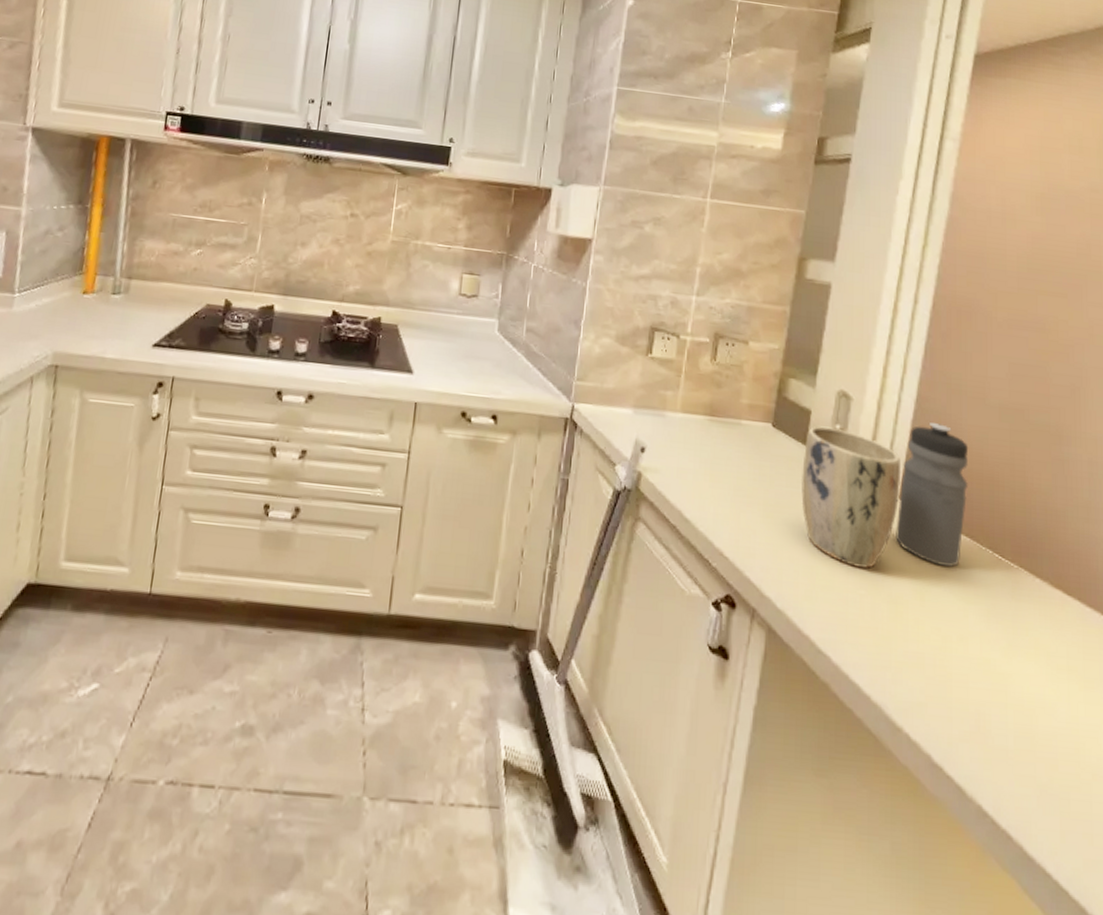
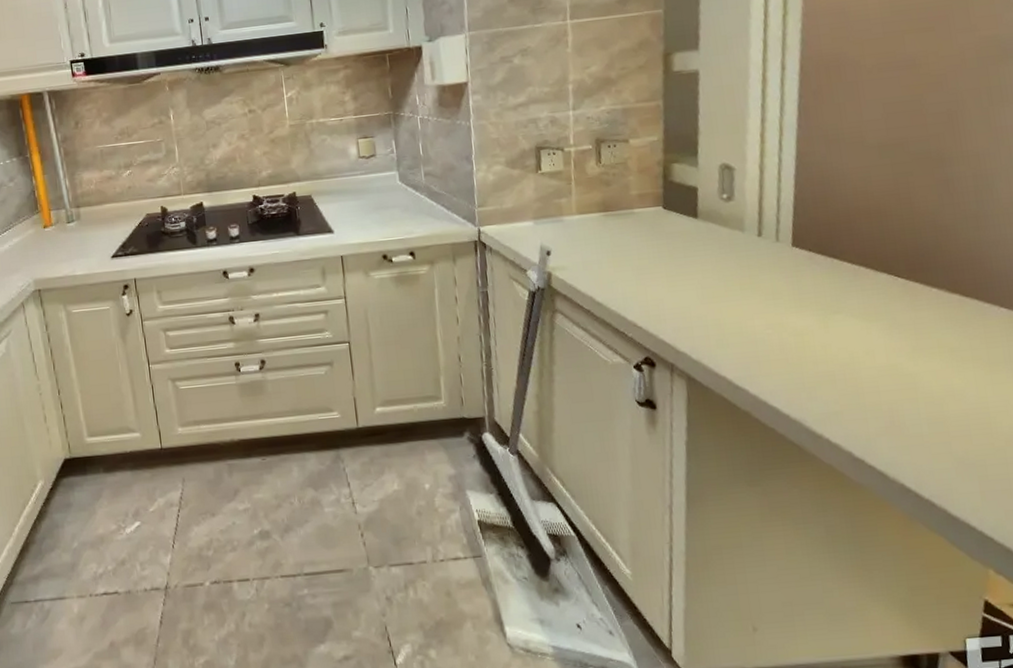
plant pot: present [801,426,901,569] -> none [696,198,792,313]
water bottle: present [896,423,969,567] -> none [791,173,858,295]

